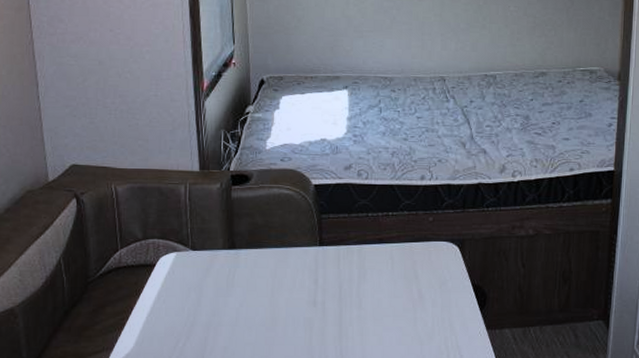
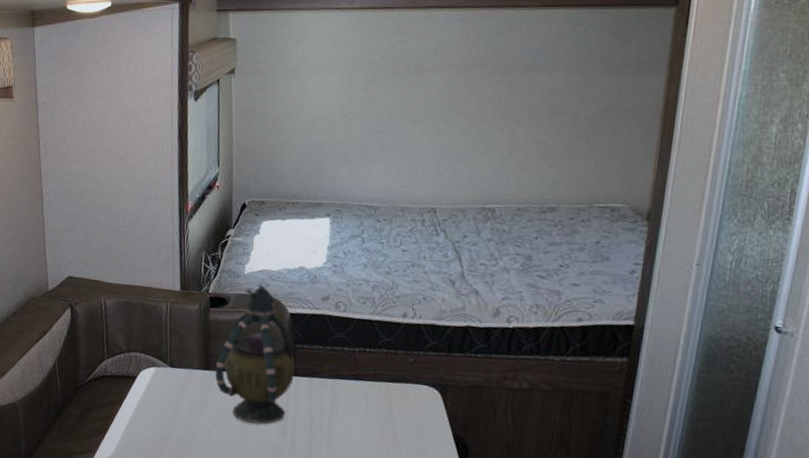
teapot: none [240,160,322,298] -> present [215,285,296,425]

